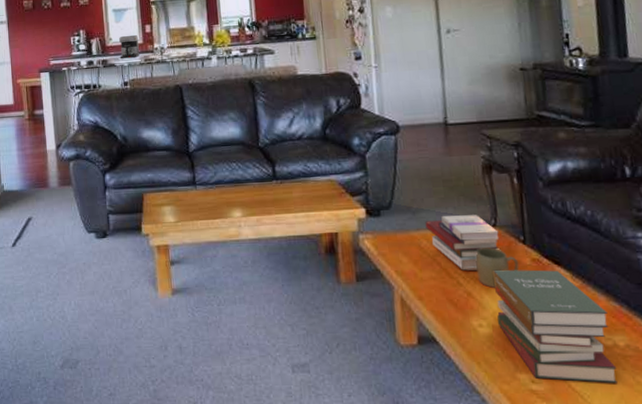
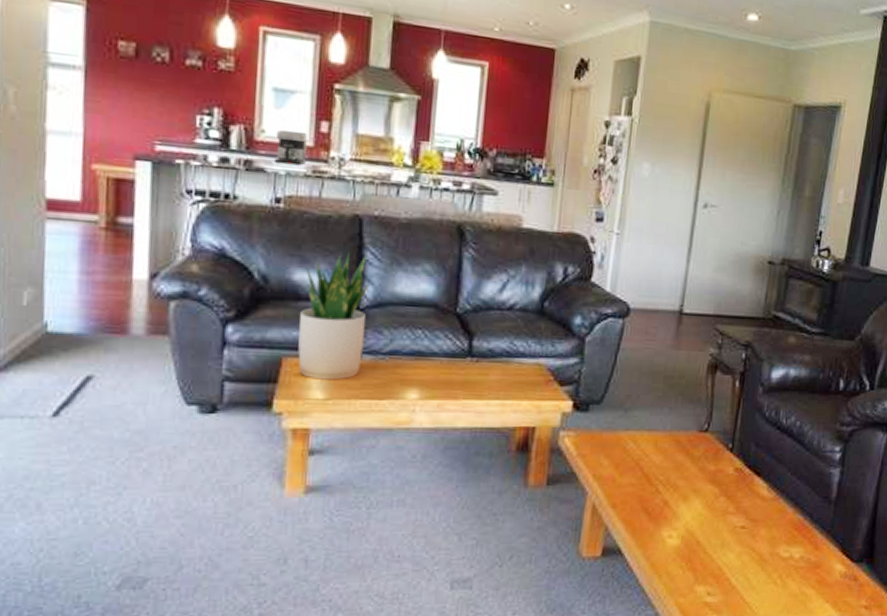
planter: none [149,111,197,208] -> present [298,252,371,380]
books: present [425,215,501,271] -> none [635,415,709,477]
mug: present [475,247,520,288] -> none [678,454,722,497]
books: present [492,269,617,383] -> none [688,478,792,594]

